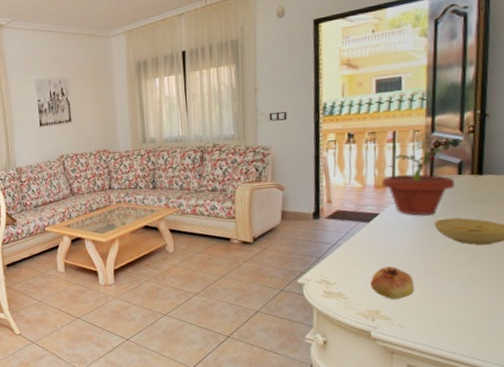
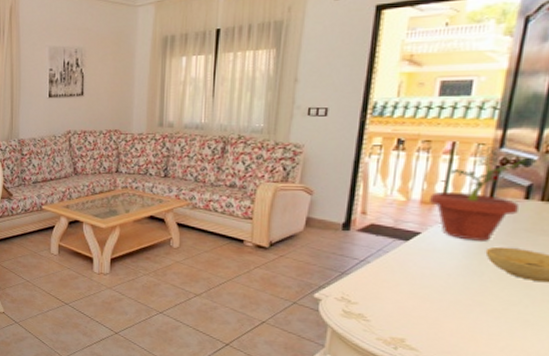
fruit: present [370,265,415,299] -> none [397,291,451,330]

